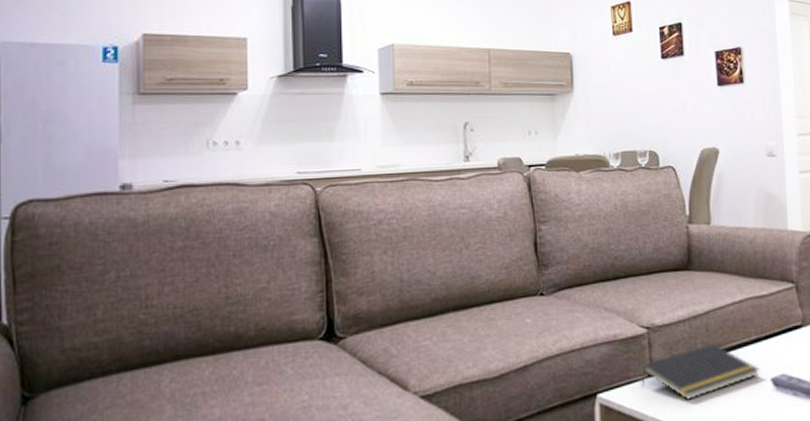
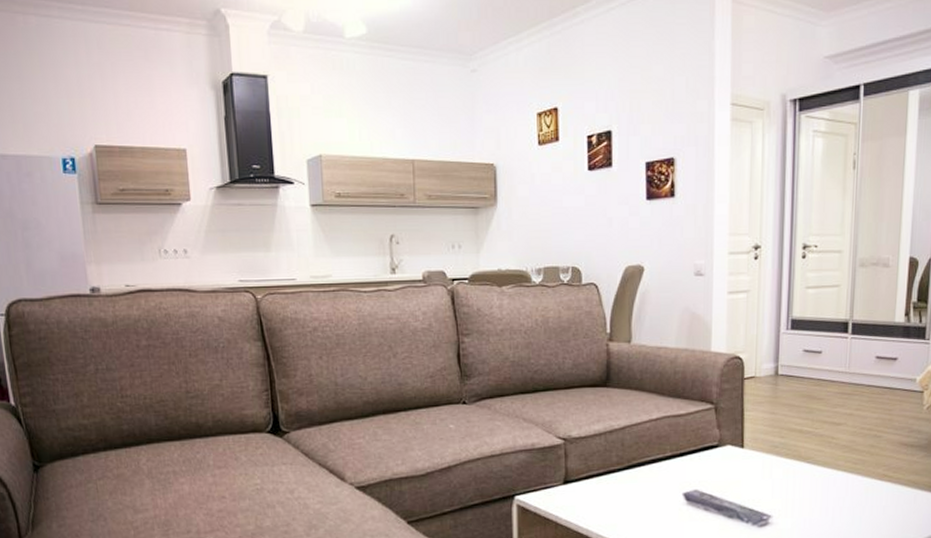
notepad: present [641,344,760,400] -> none [557,458,673,507]

